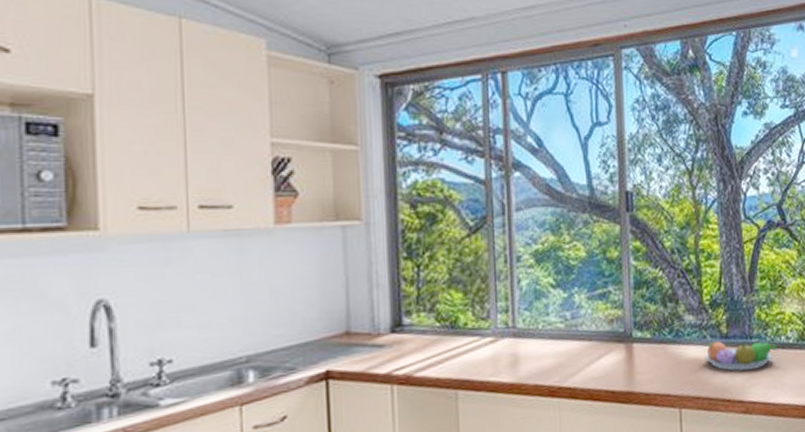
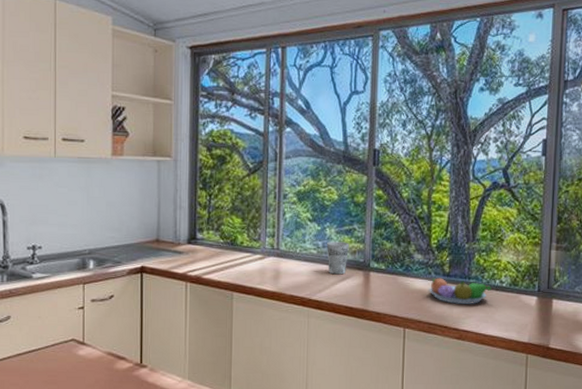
cup: none [577,309,605,352] -> present [327,241,349,275]

